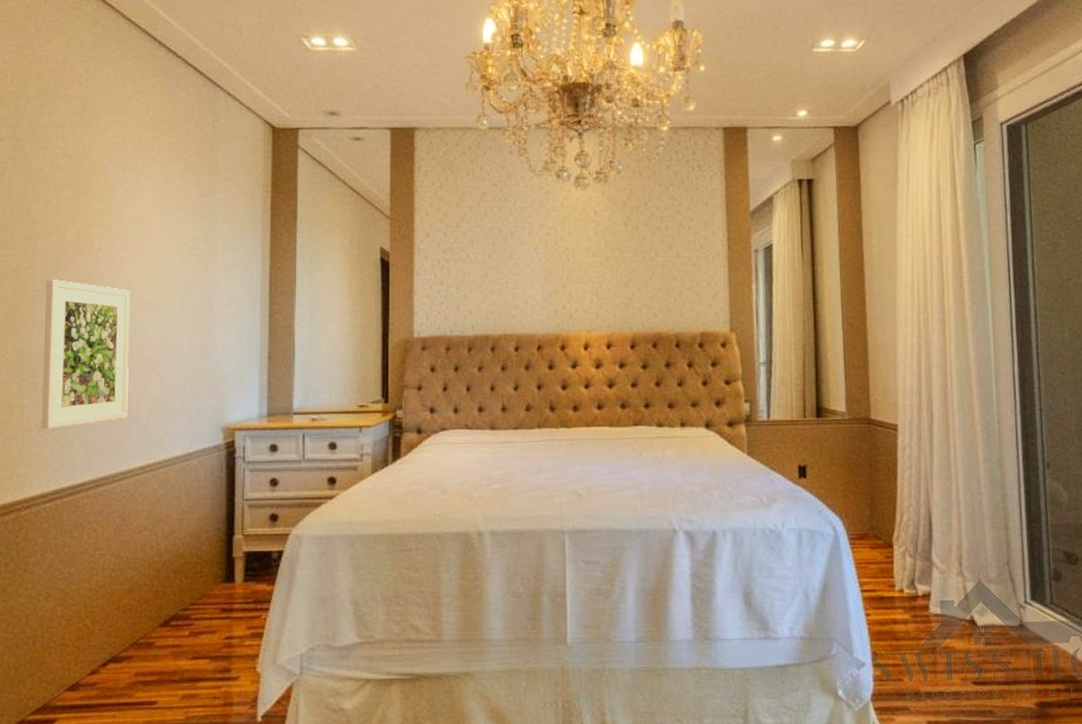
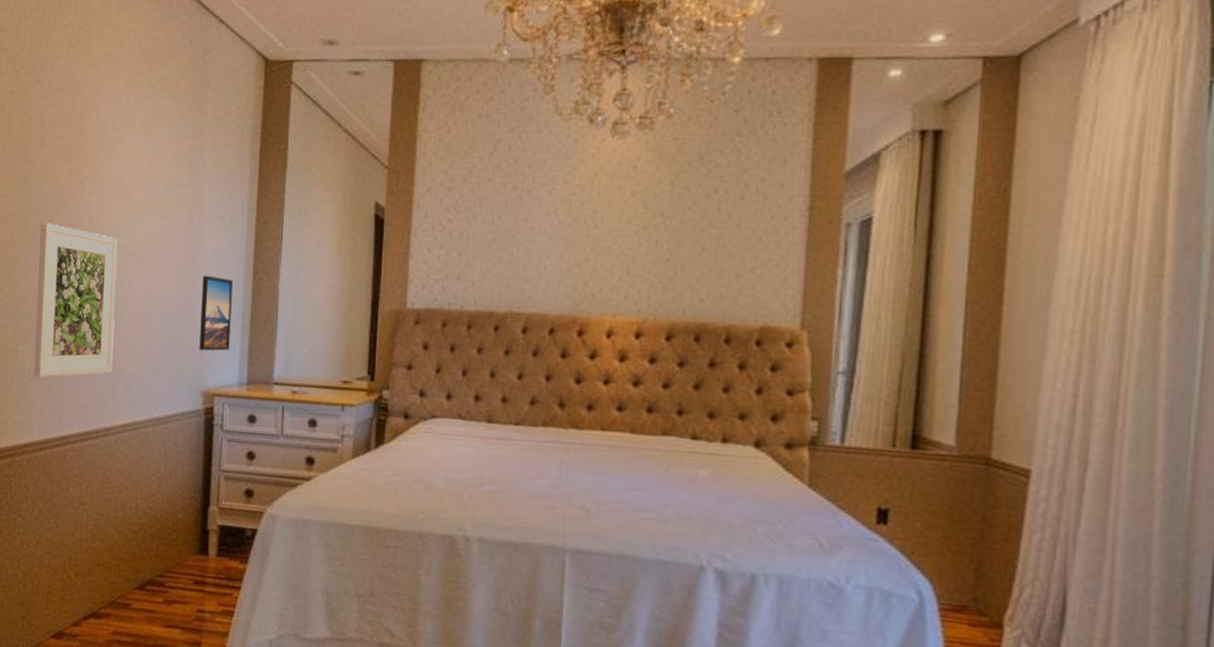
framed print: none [218,319,249,390] -> present [199,275,233,351]

